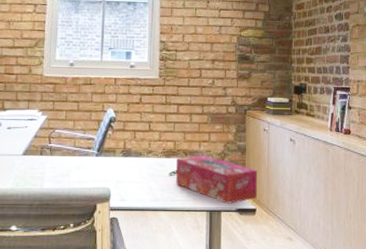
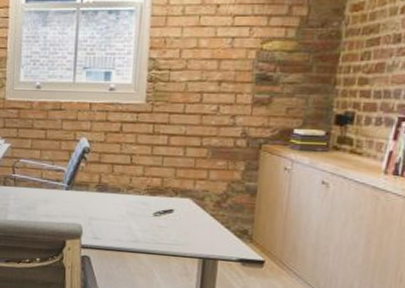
tissue box: present [176,154,257,204] -> none [162,194,270,253]

